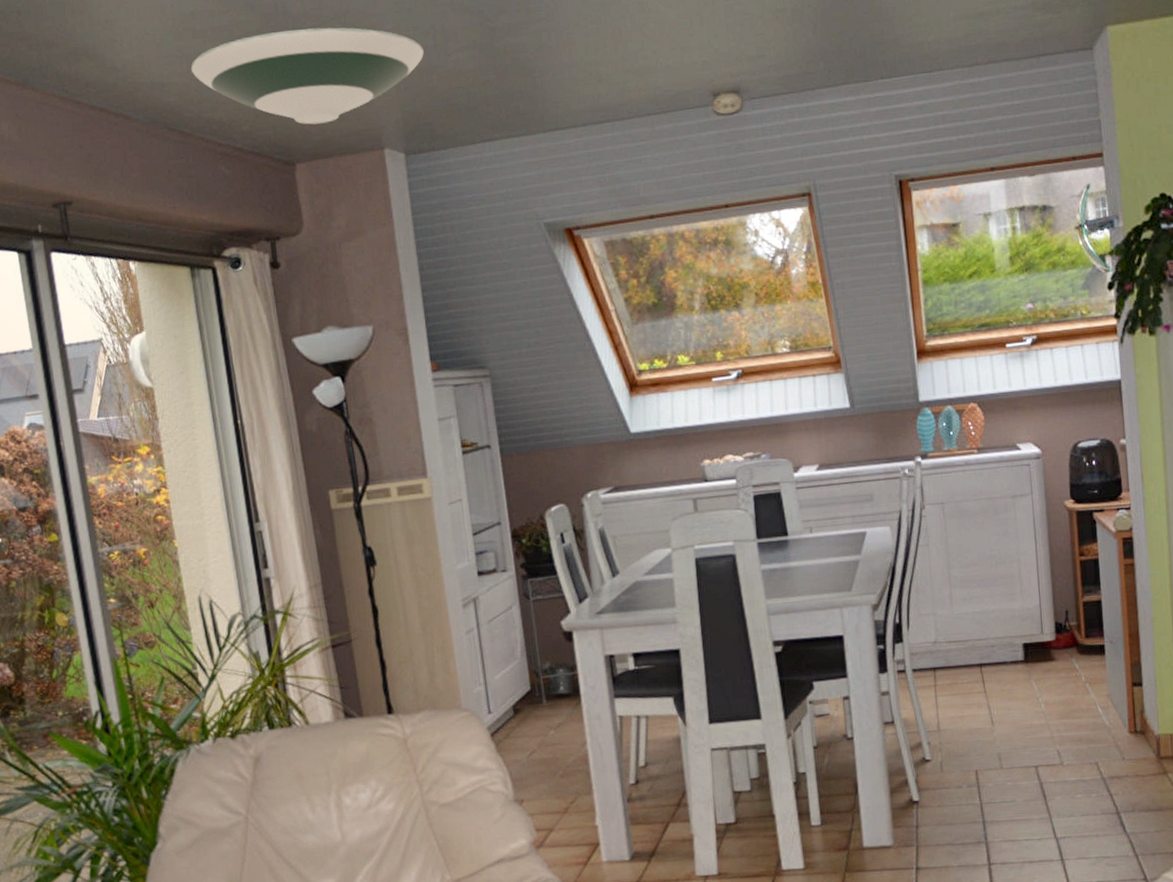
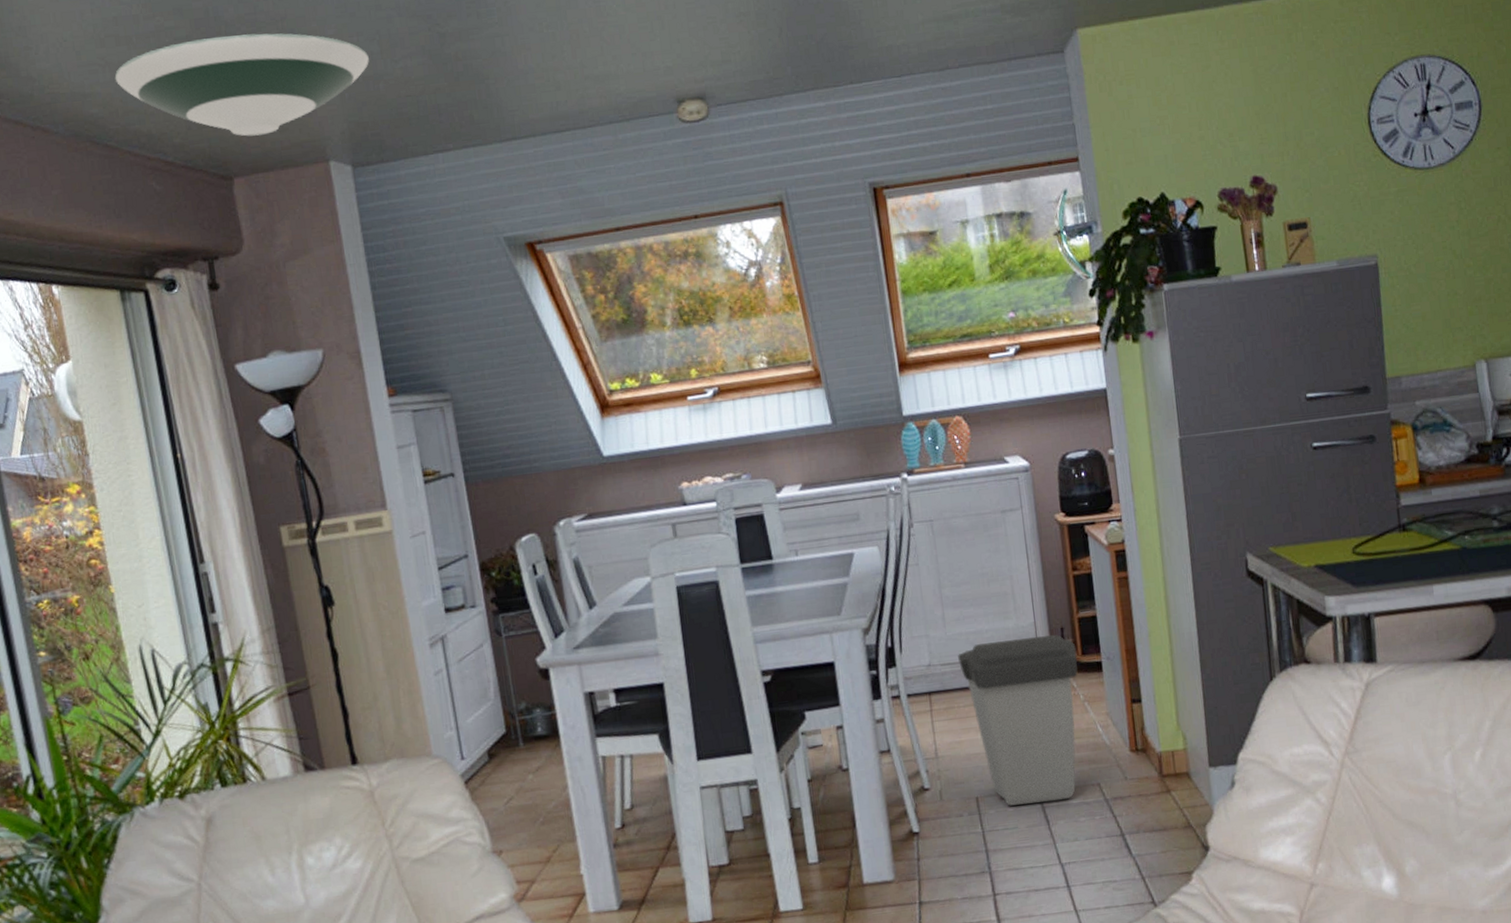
trash can: none [963,617,1081,780] -> present [958,634,1078,806]

